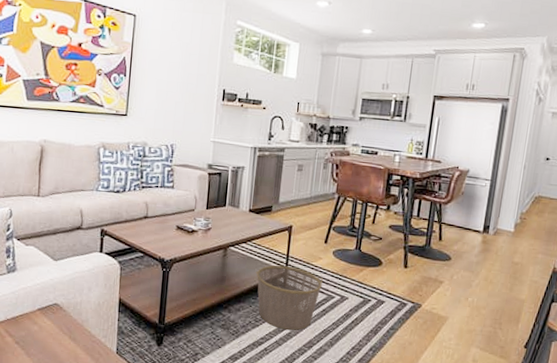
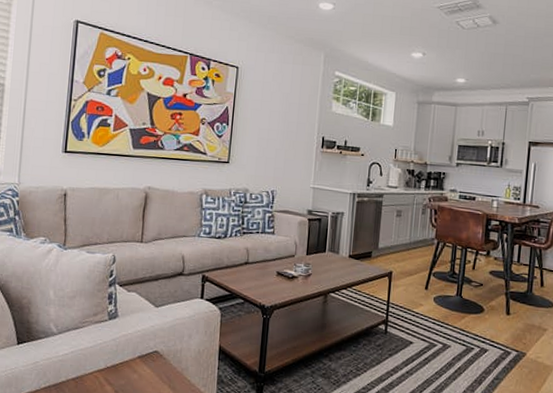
basket: present [256,265,324,330] -> none [357,311,425,380]

